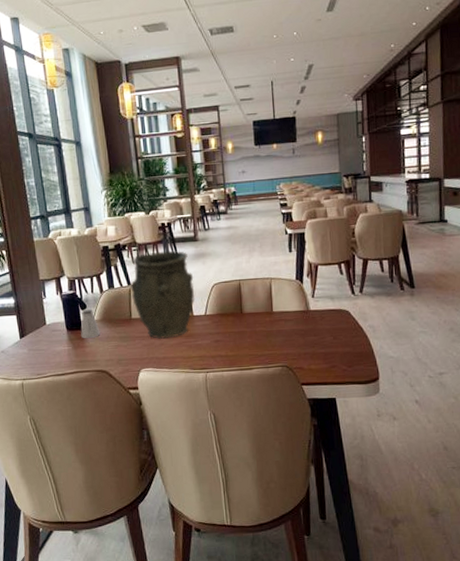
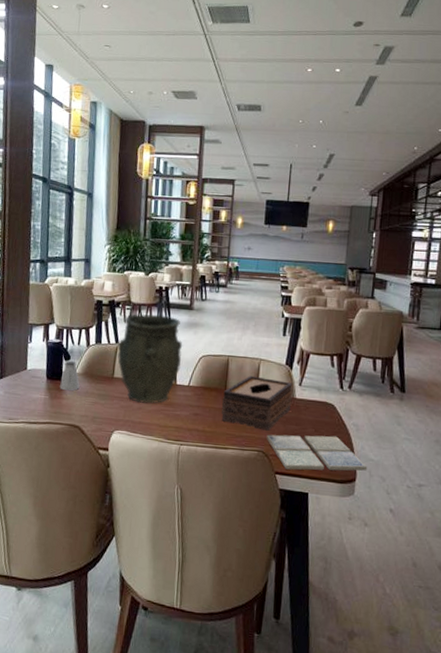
tissue box: none [239,295,308,346] -> present [221,375,293,431]
drink coaster: none [287,340,389,379] -> present [266,434,368,471]

